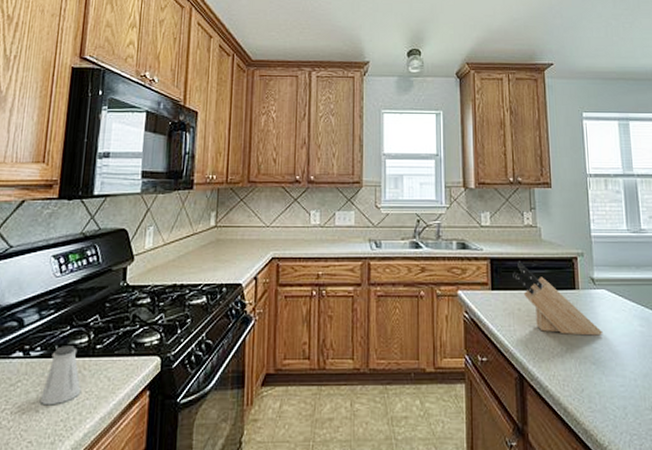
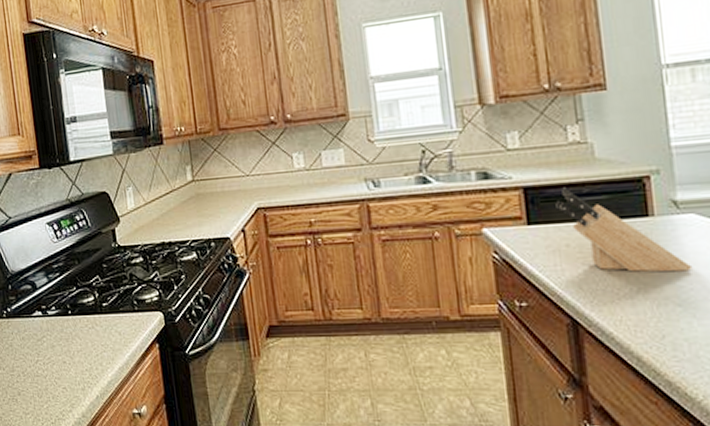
saltshaker: present [39,346,80,406] -> none [64,304,97,357]

